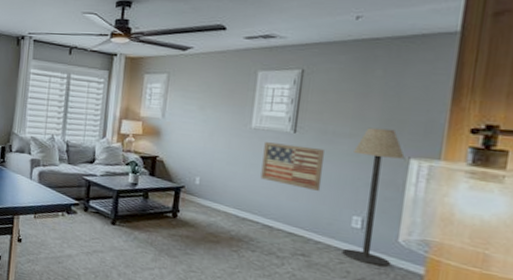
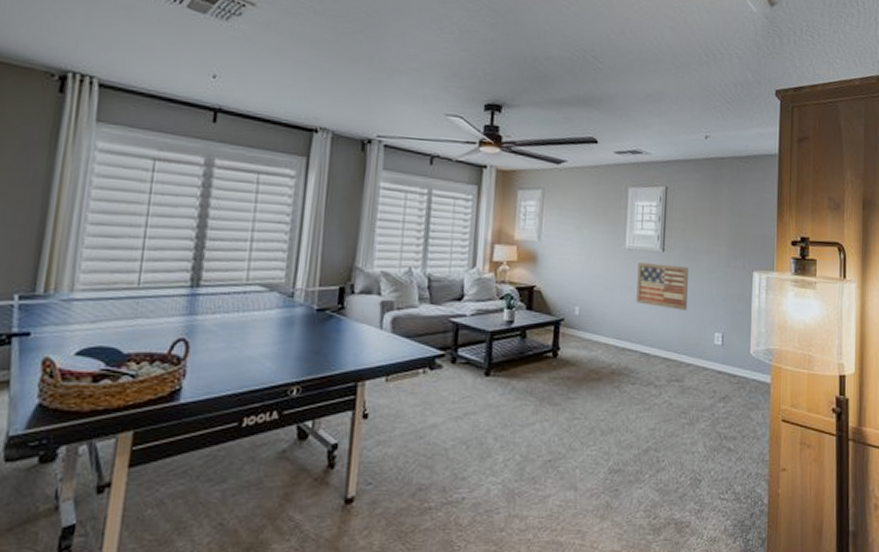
floor lamp: present [342,127,405,268] -> none [709,243,749,381]

